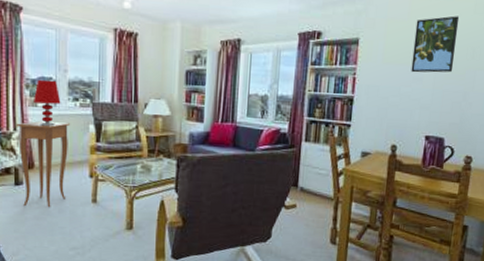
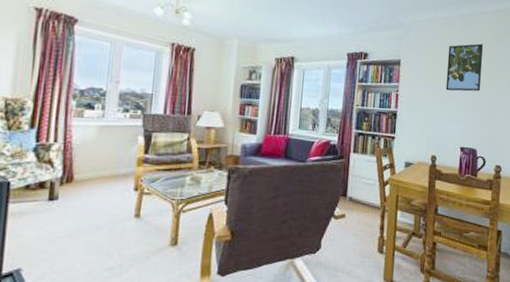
side table: present [15,121,70,207] -> none [56,132,117,223]
table lamp: present [34,79,61,126] -> none [80,90,110,138]

